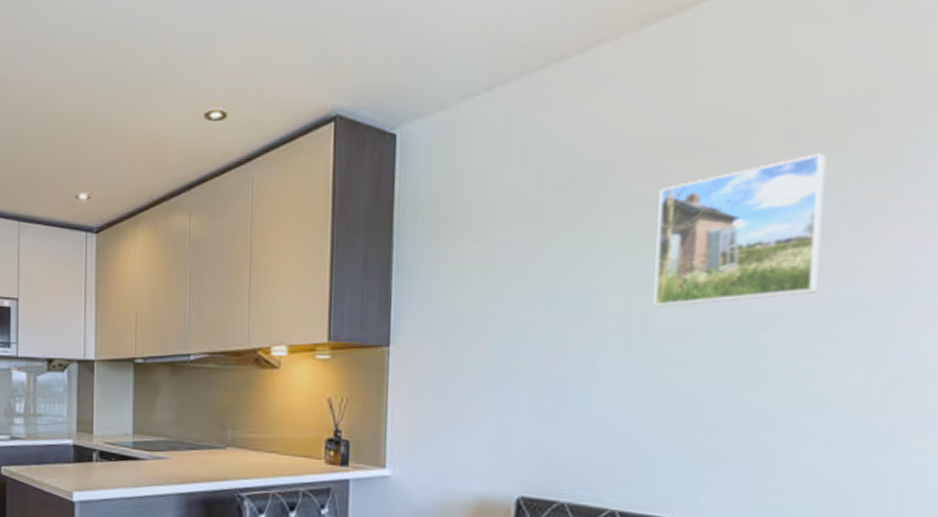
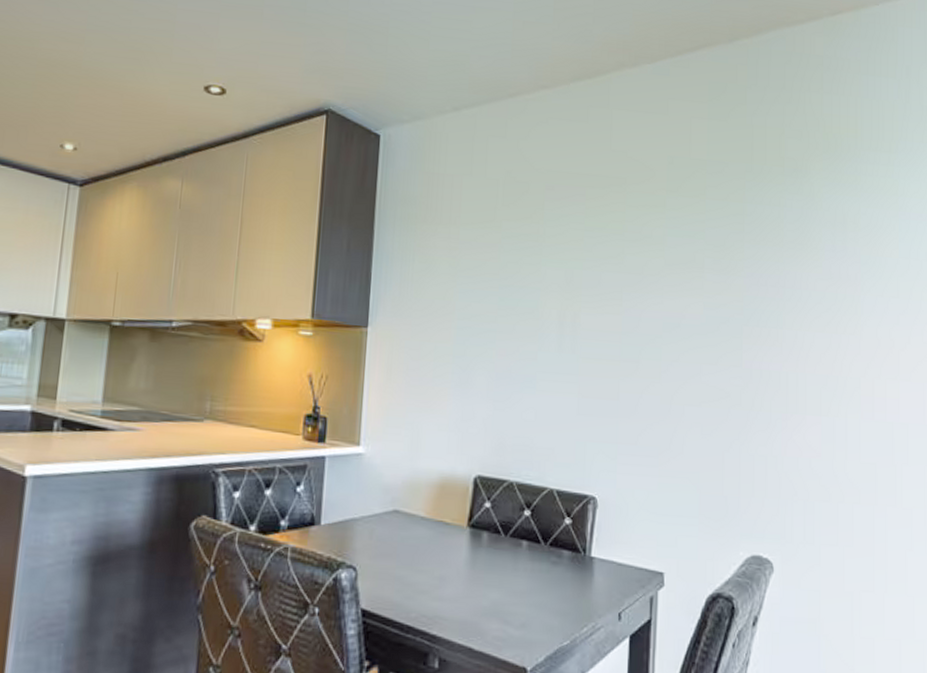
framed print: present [653,153,826,307] -> none [581,200,696,312]

